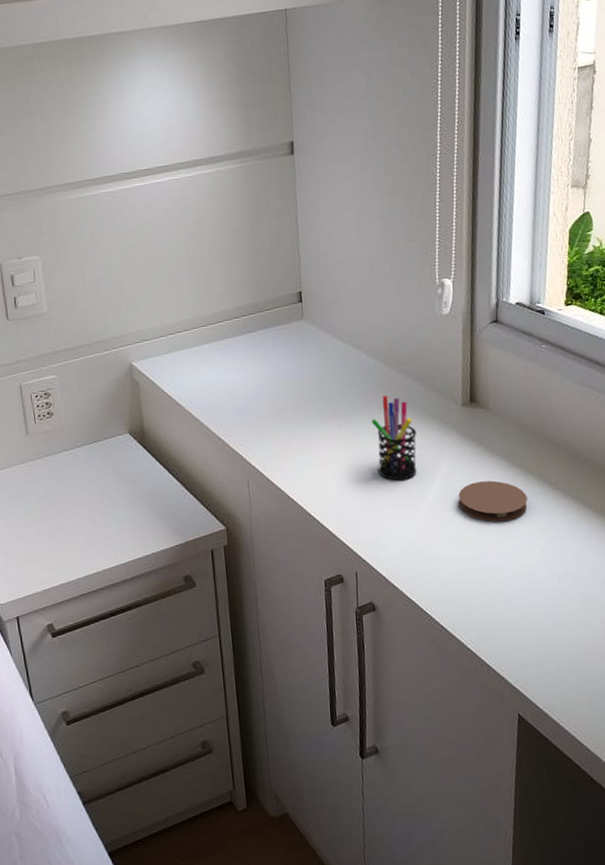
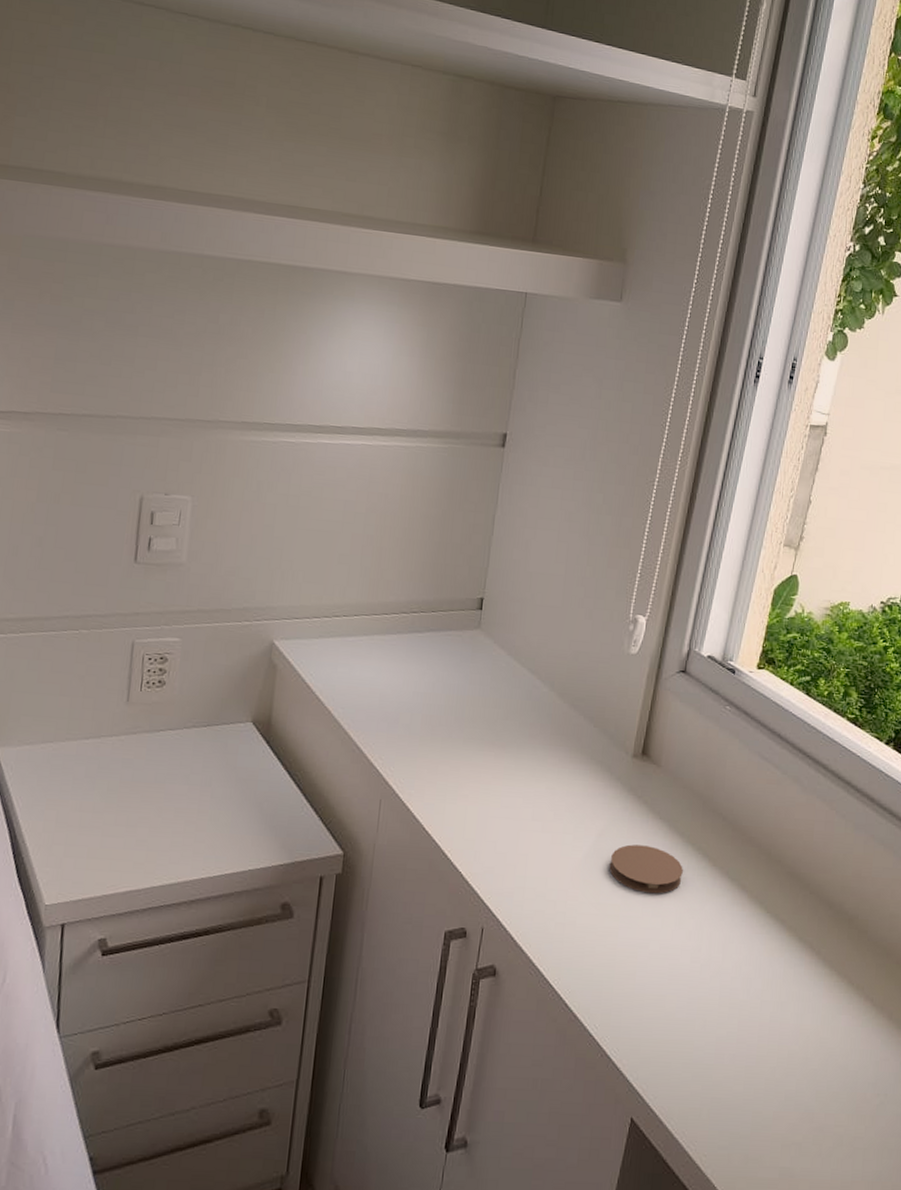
pen holder: present [371,395,417,481] -> none [529,731,579,830]

